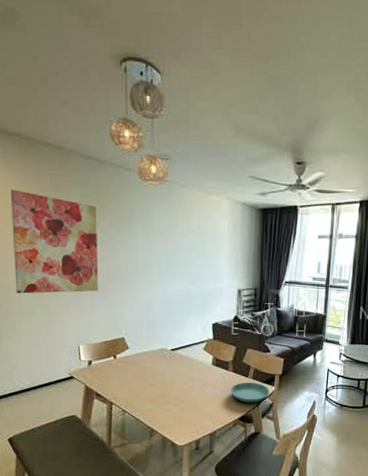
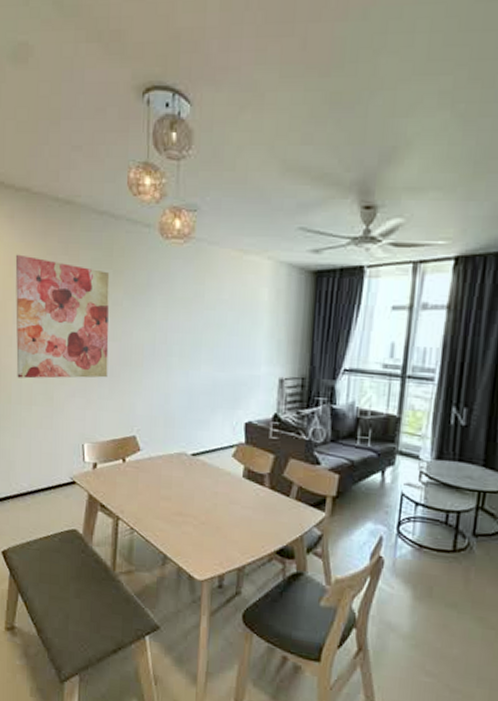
saucer: present [230,382,270,403] -> none [265,503,319,532]

